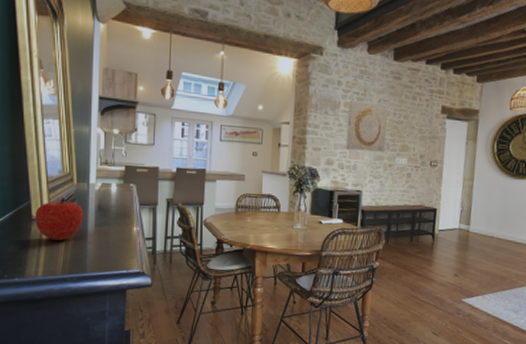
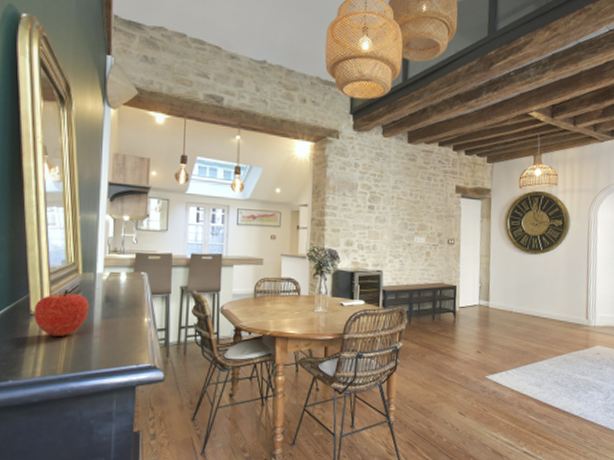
wall art: present [345,101,388,153] -> none [364,182,405,232]

